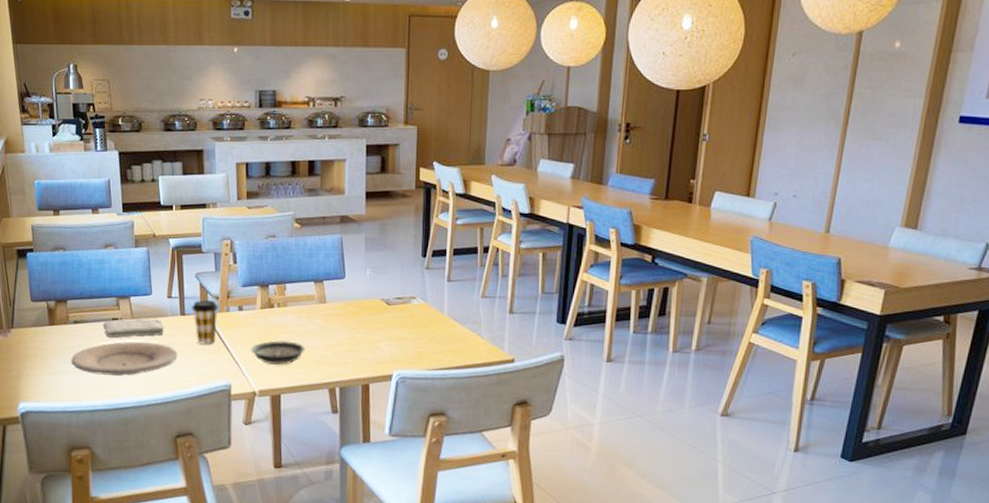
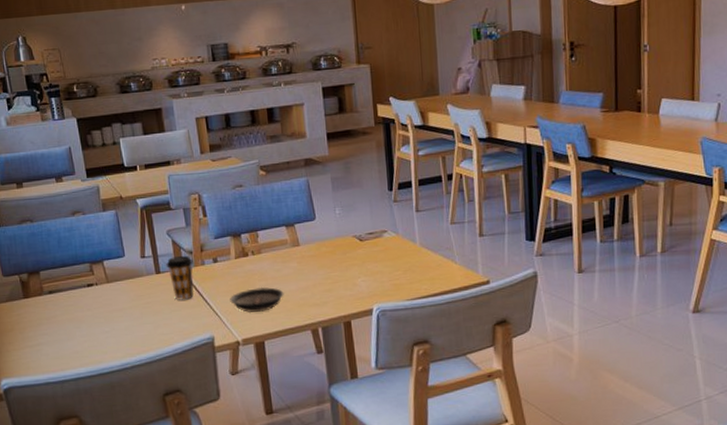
plate: present [71,341,178,376] -> none [49,303,157,342]
washcloth: present [103,318,165,339] -> none [78,279,141,305]

